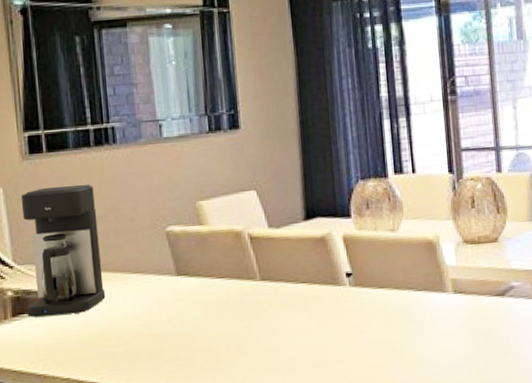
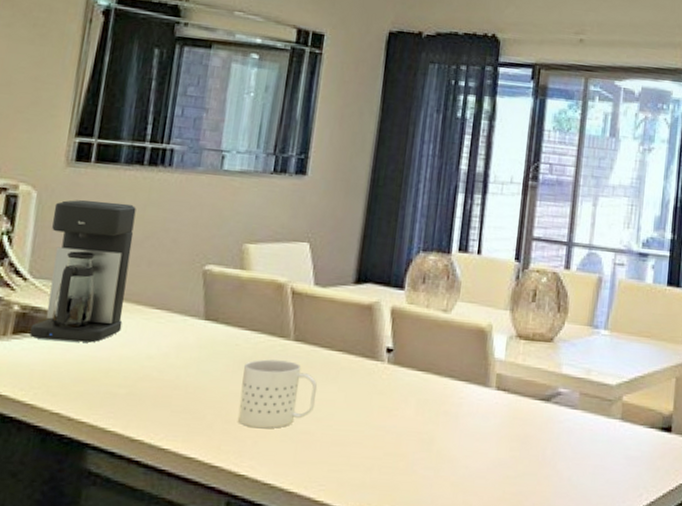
mug: none [220,299,292,363] -> present [237,359,318,429]

